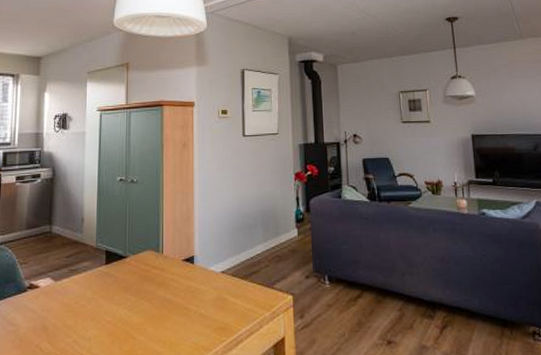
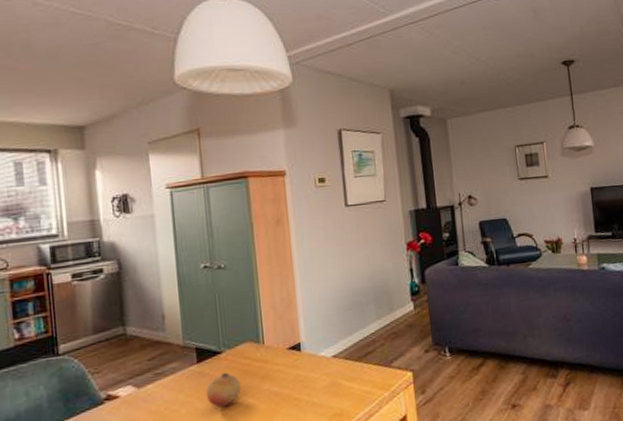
fruit: none [109,275,139,307] -> present [205,372,241,408]

